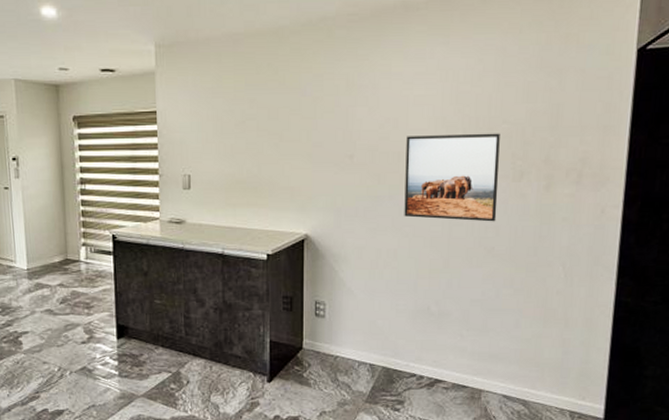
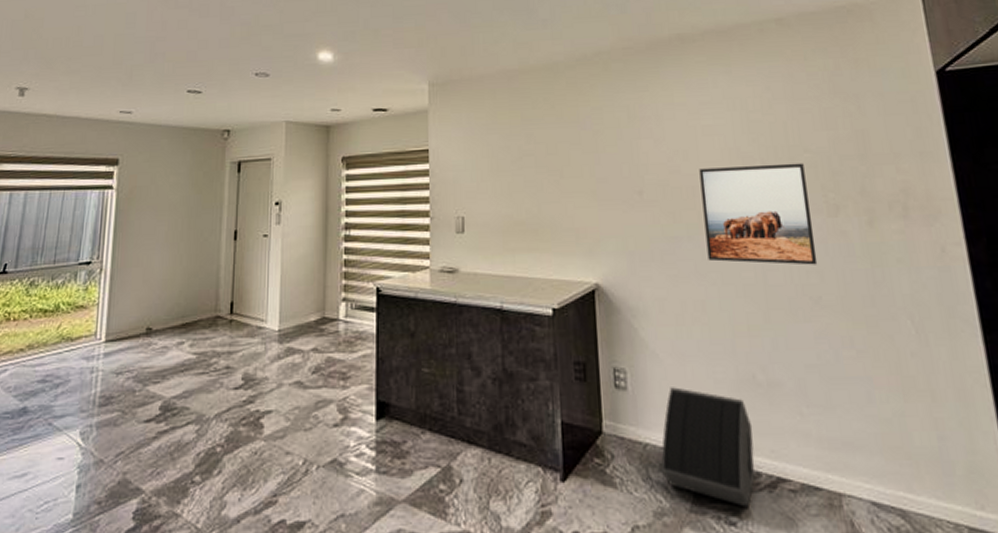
speaker: none [347,315,422,399] -> present [661,387,755,508]

